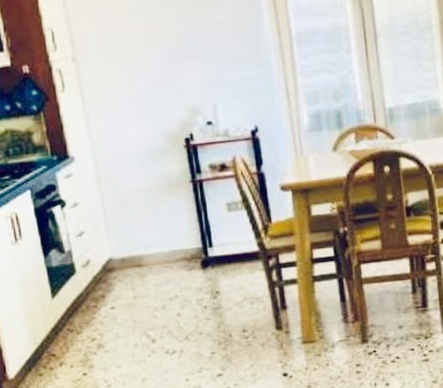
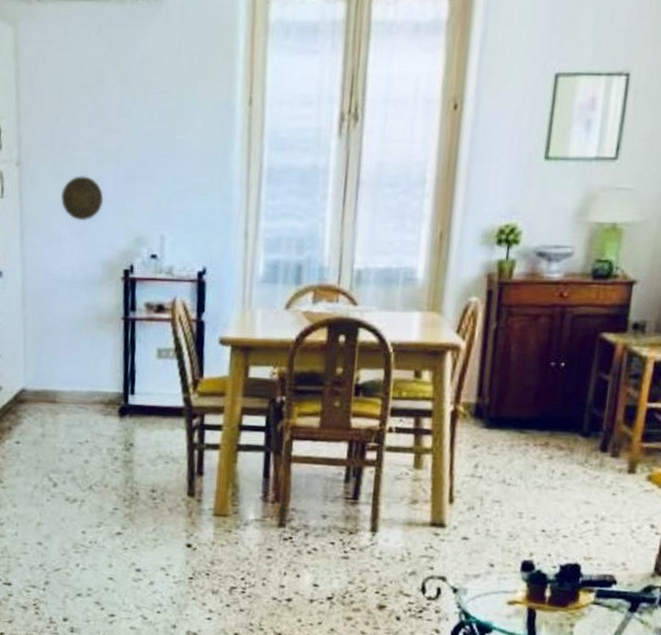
decorative plate: none [117,62,157,102] -> present [60,176,104,221]

